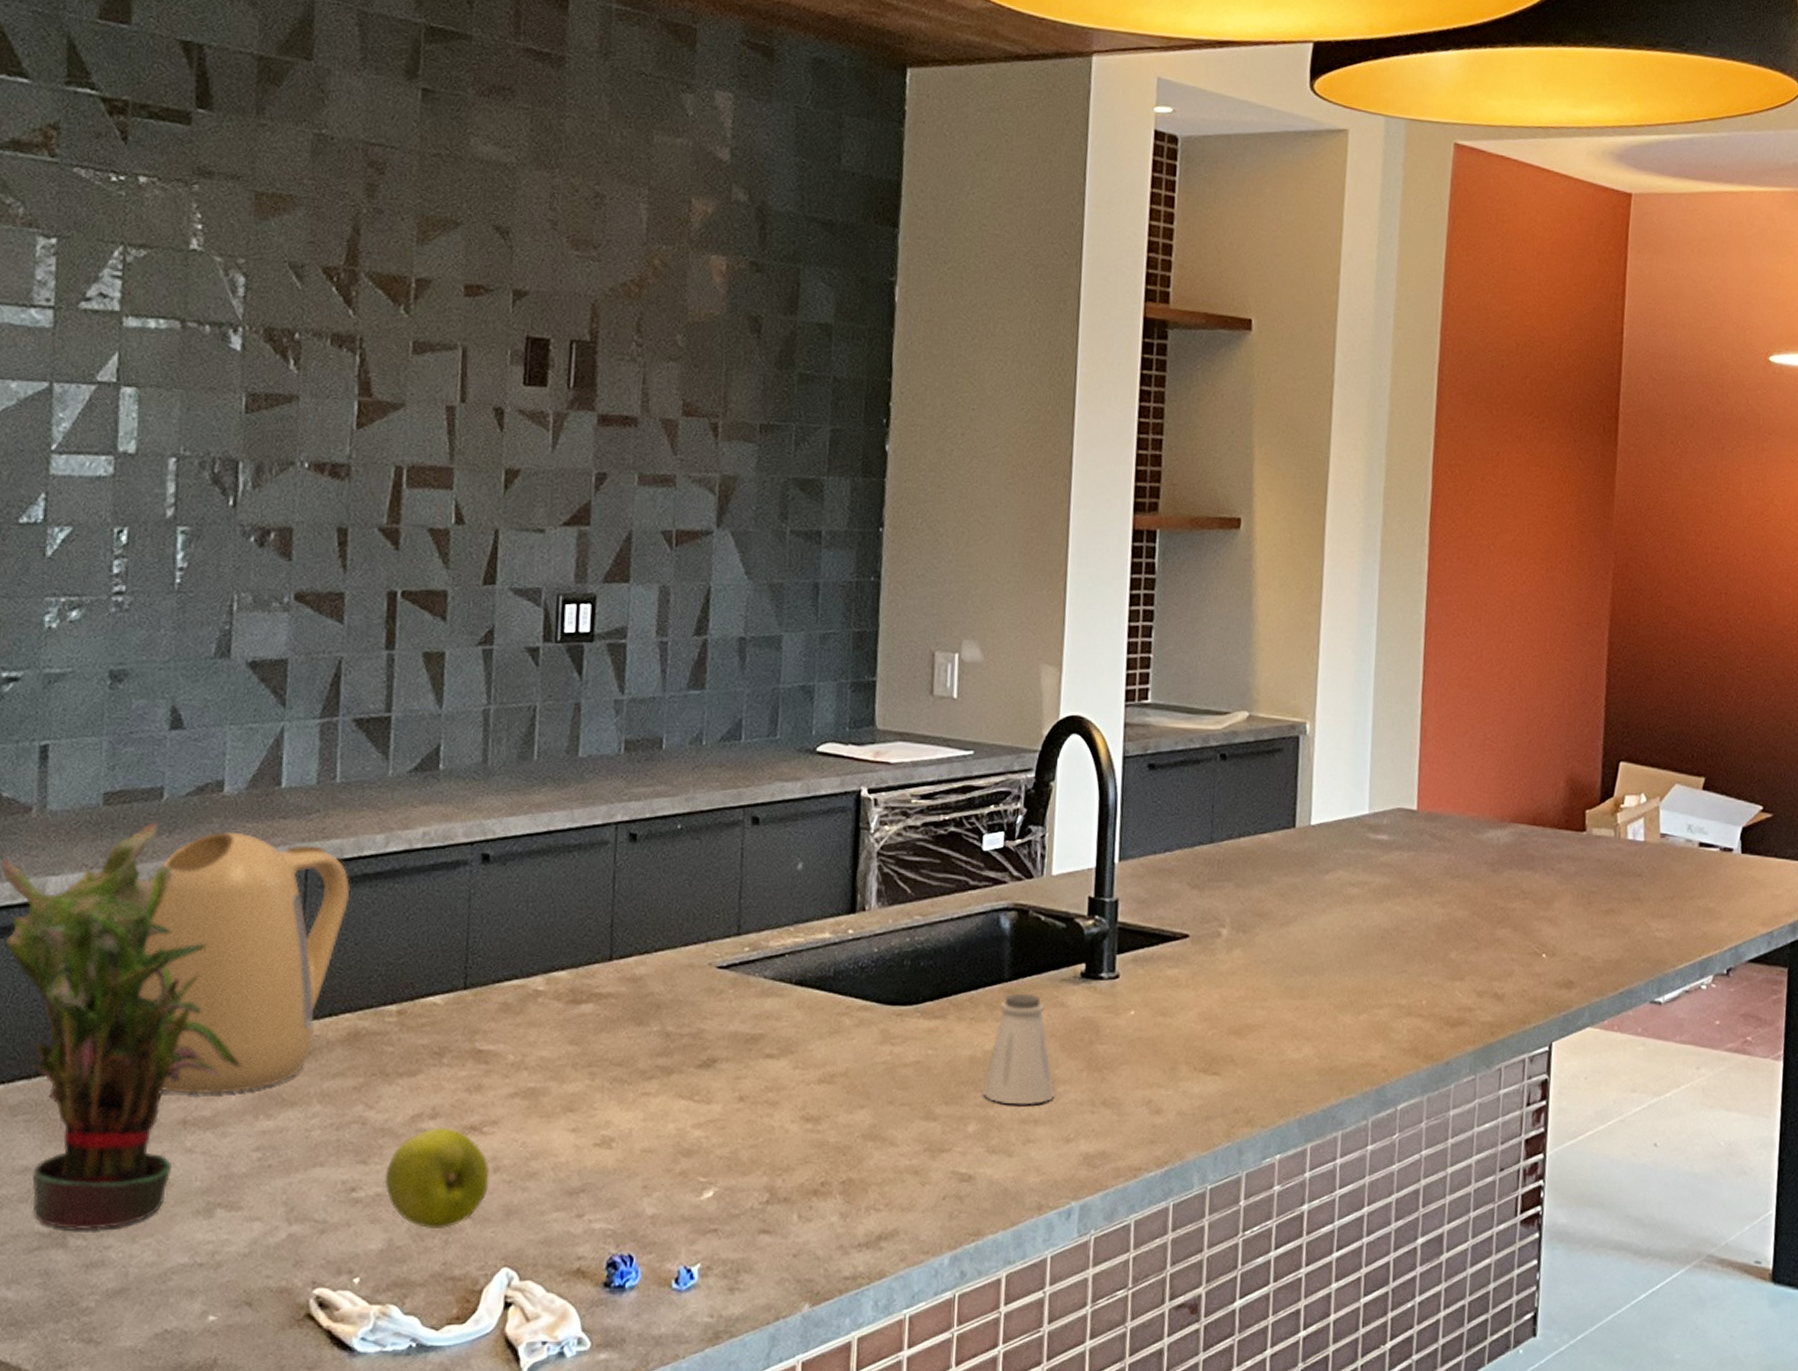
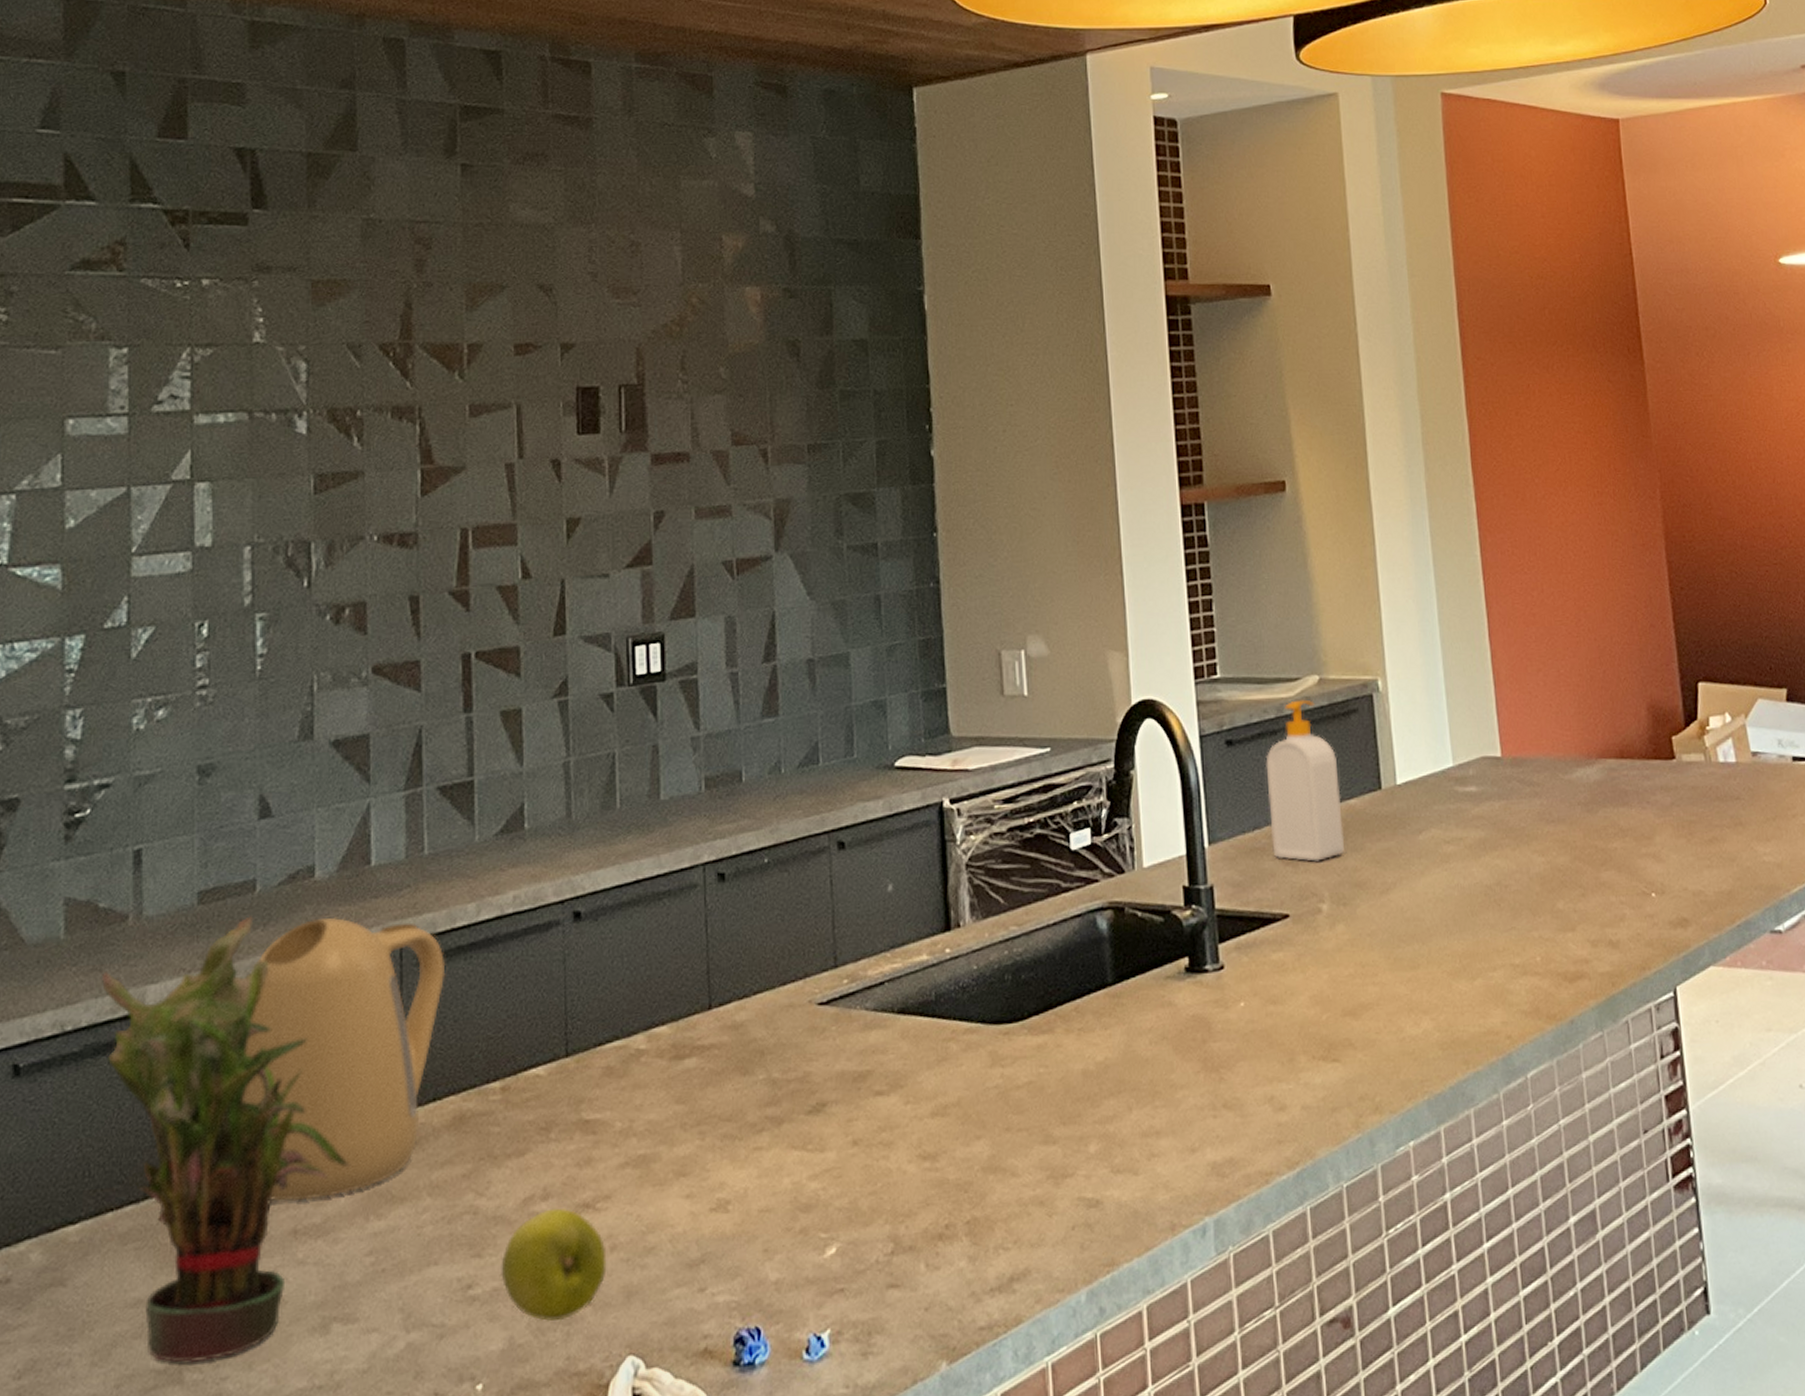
saltshaker: present [982,993,1056,1105] -> none [1099,995,1174,1118]
soap bottle: none [1181,733,1255,888] -> present [1265,699,1345,862]

